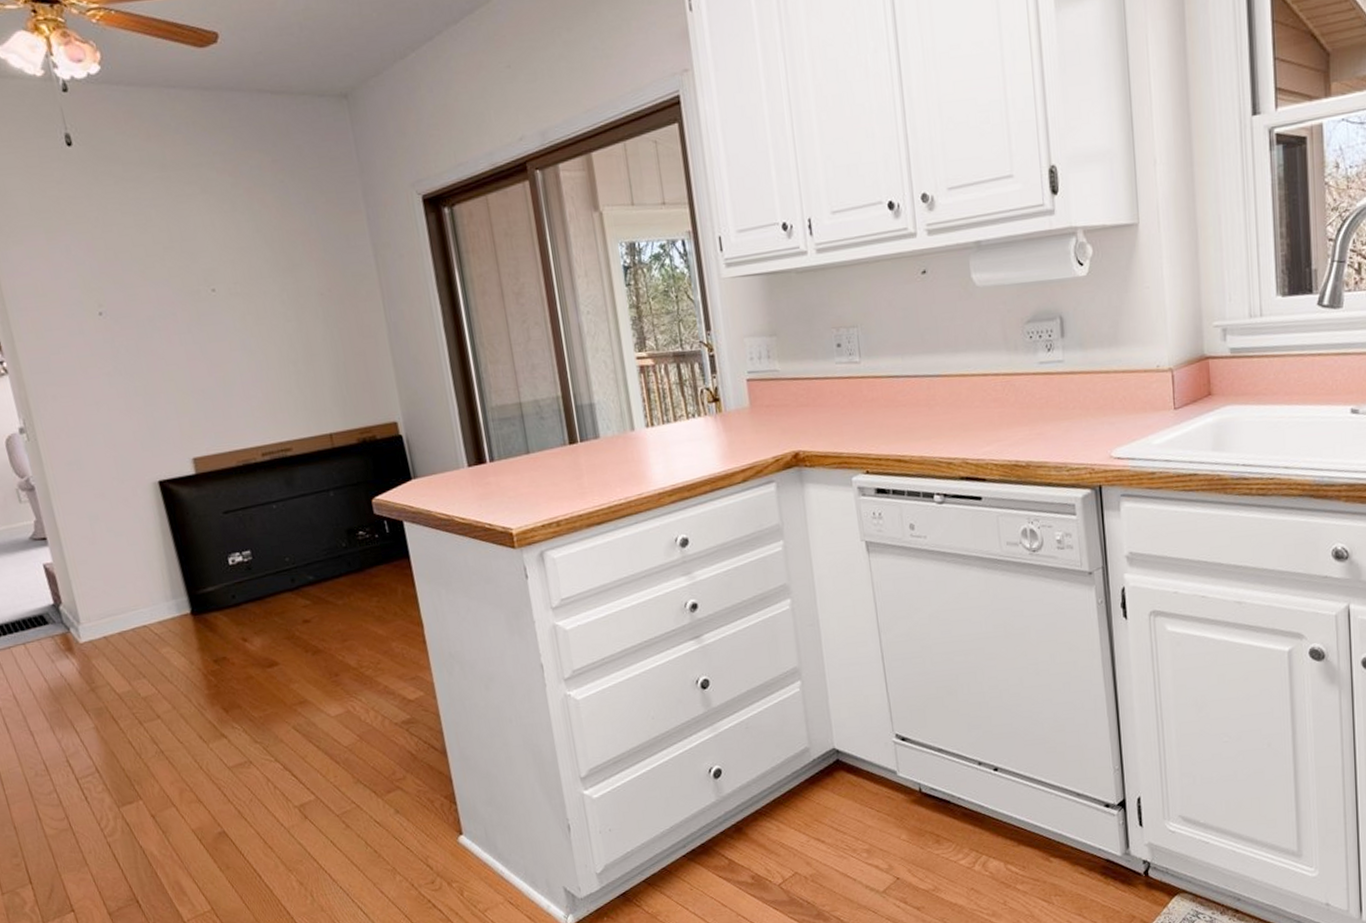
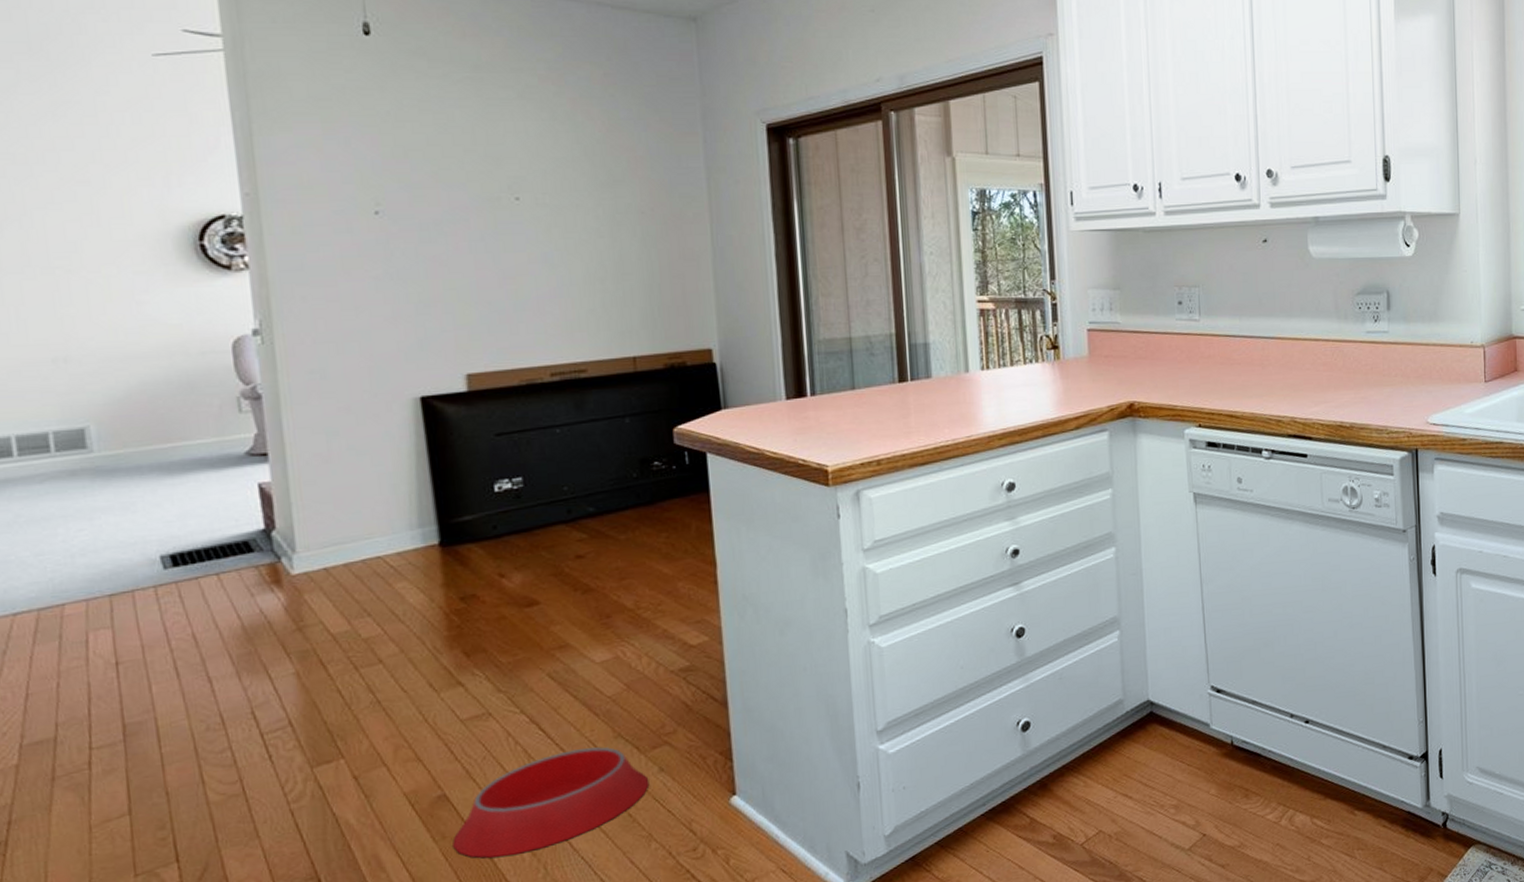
pet bowl: none [235,791,389,886] -> present [452,747,650,858]

